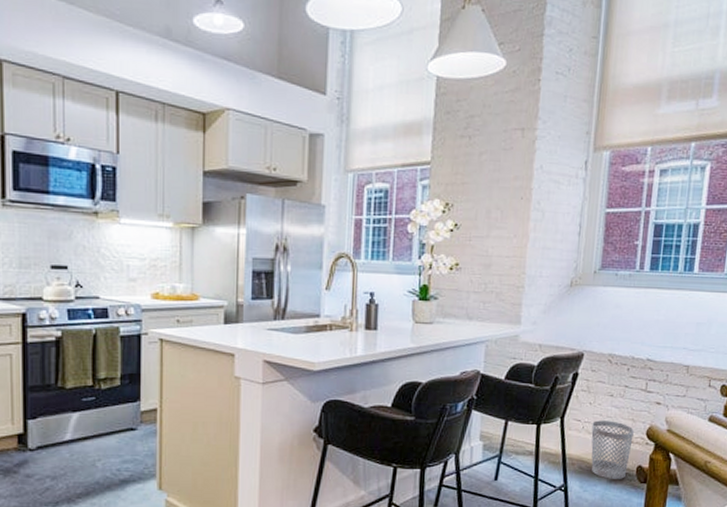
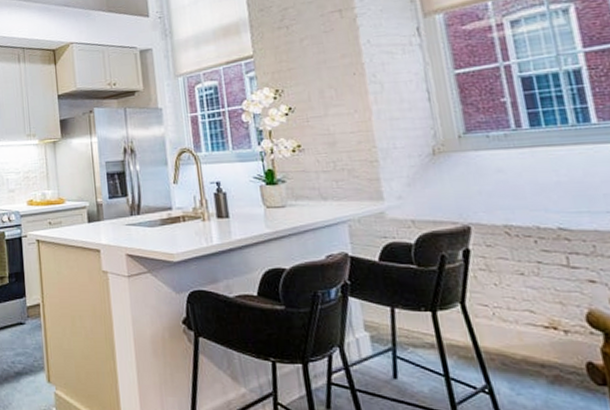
wastebasket: present [591,420,634,479] -> none [505,305,573,380]

